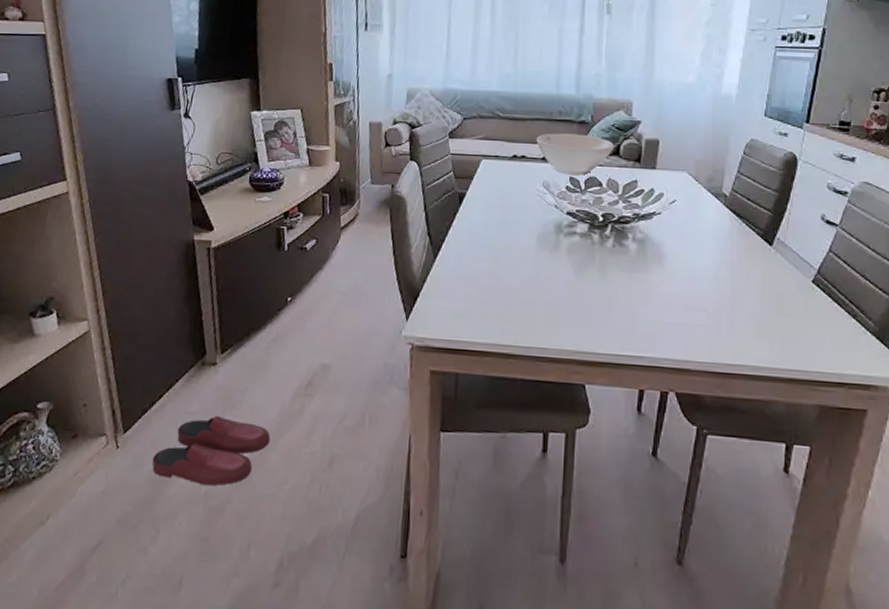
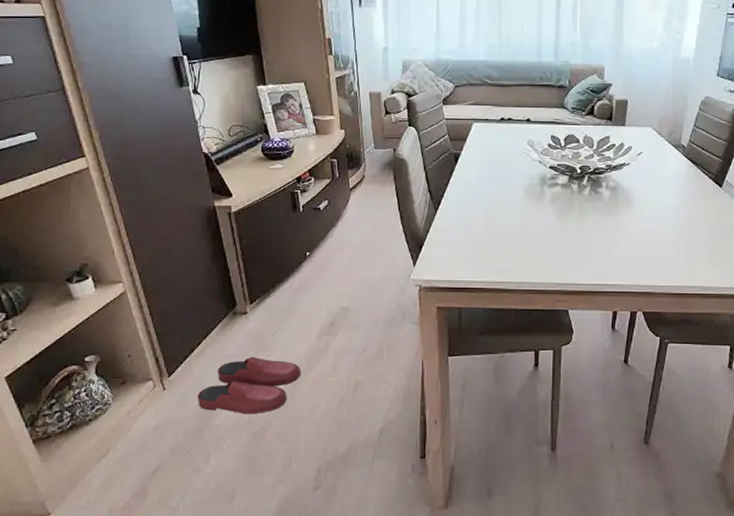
bowl: present [536,133,614,175] -> none [521,97,589,134]

